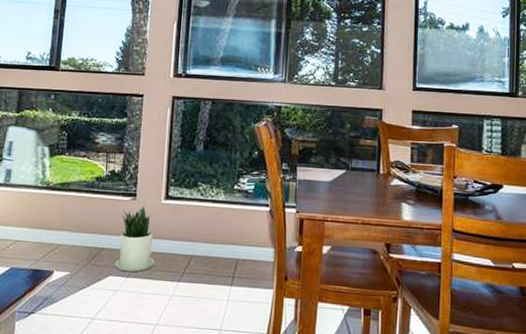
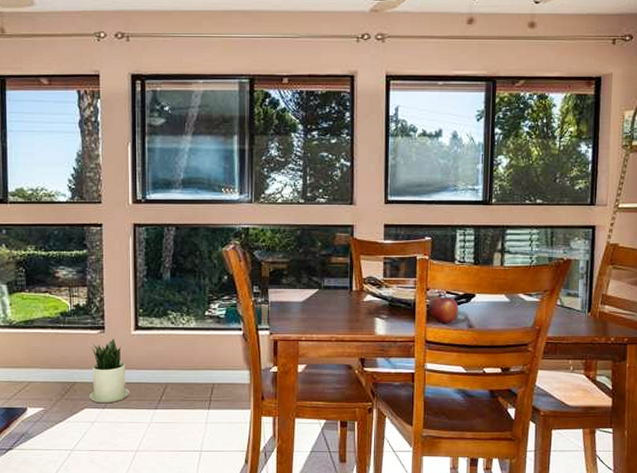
fruit: none [455,184,487,213] -> present [427,295,459,323]

